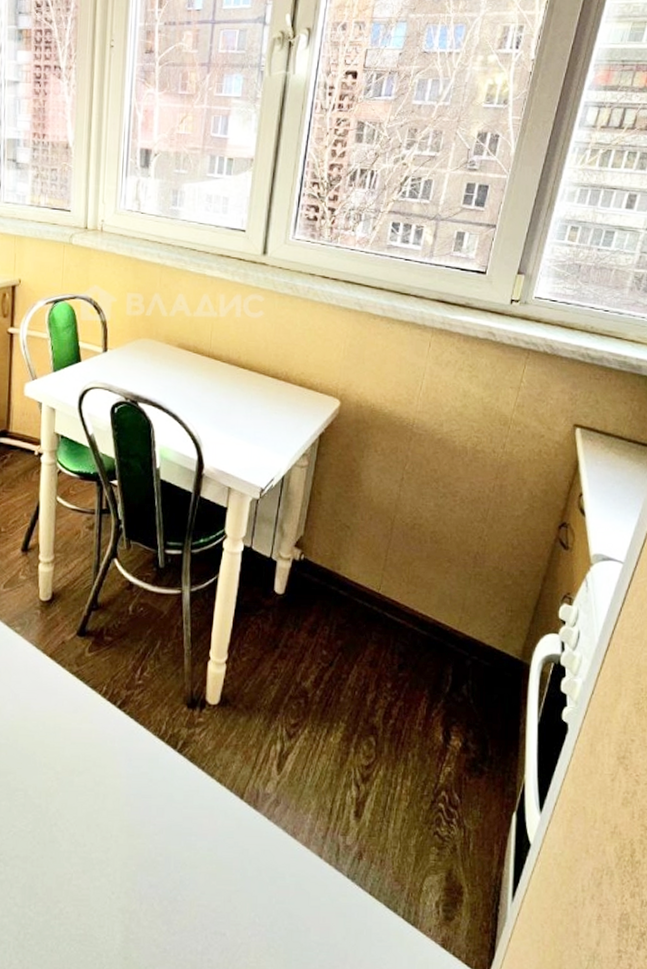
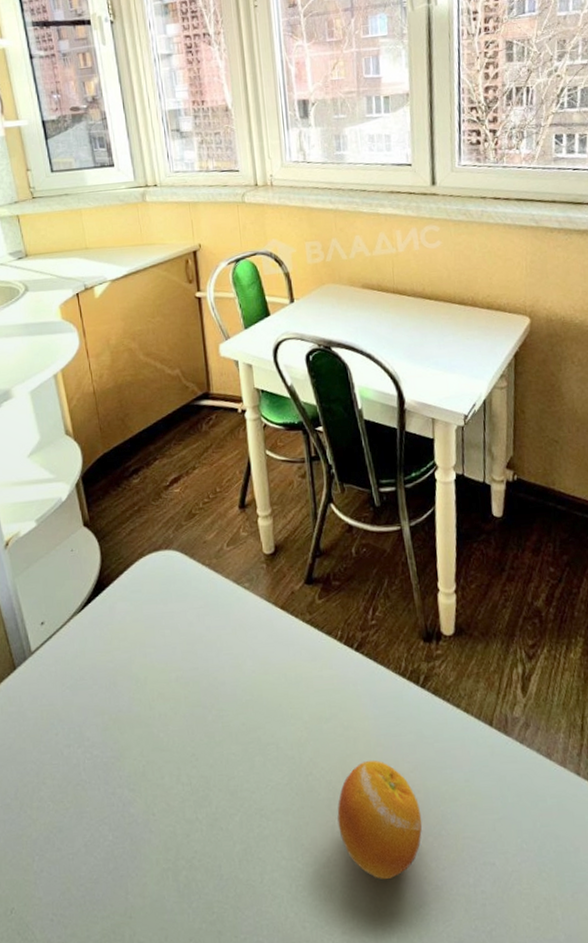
fruit: none [75,818,160,937] -> present [337,760,422,879]

